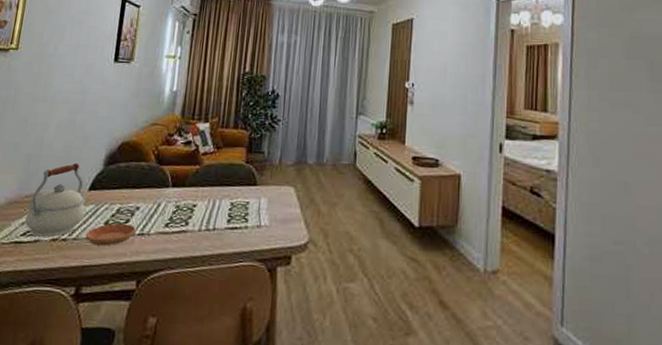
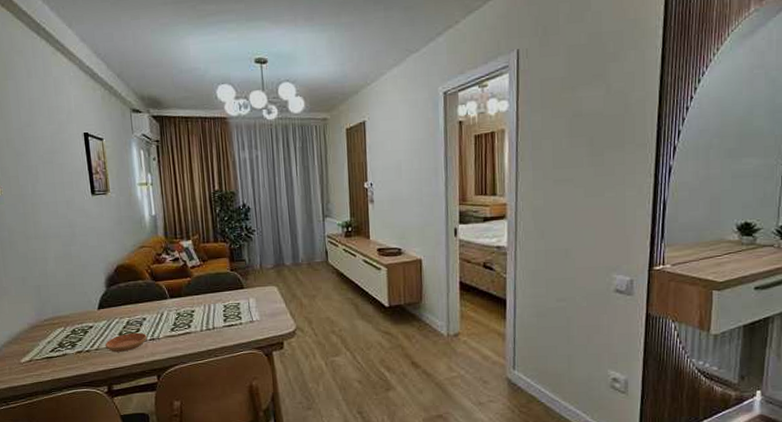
kettle: present [25,163,88,237] -> none [49,288,100,351]

